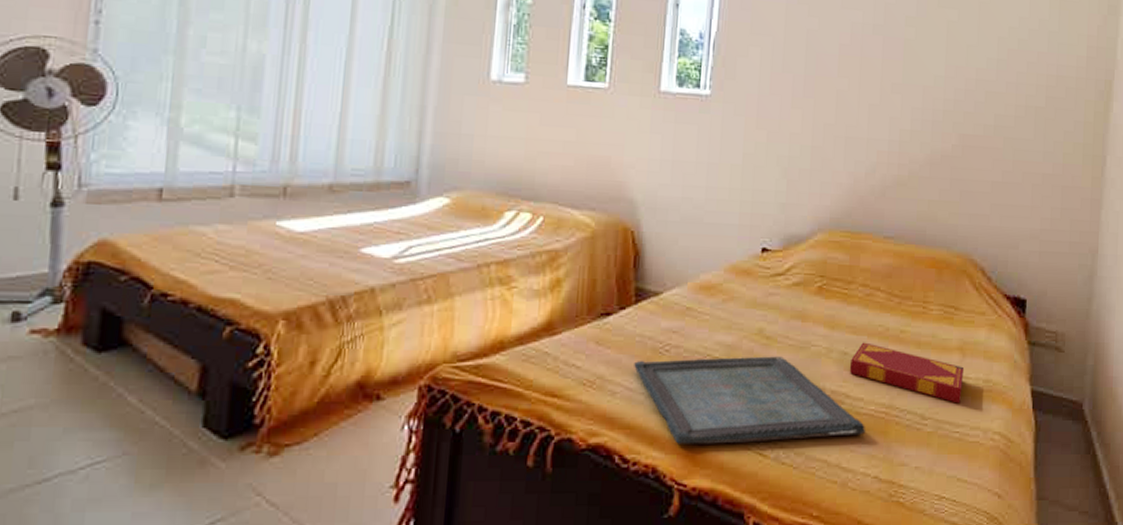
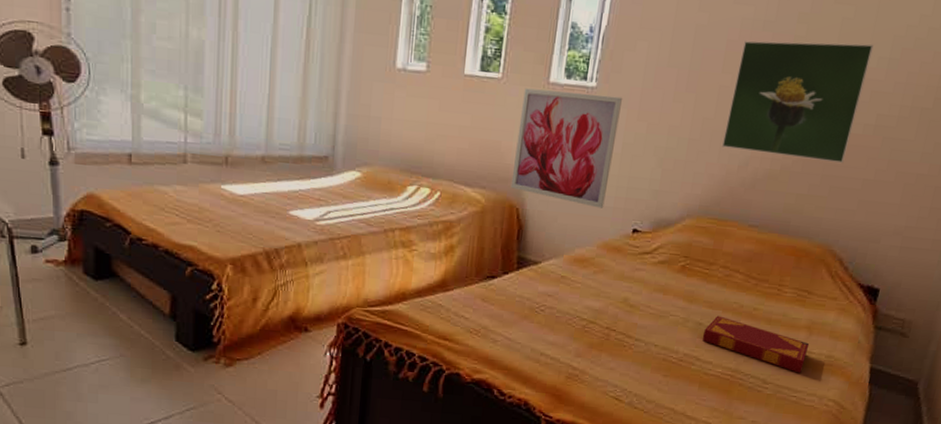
wall art: none [623,98,740,226] -> present [510,88,623,209]
serving tray: present [634,356,865,444] -> none [513,317,711,392]
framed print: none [847,44,981,167] -> present [722,40,874,164]

